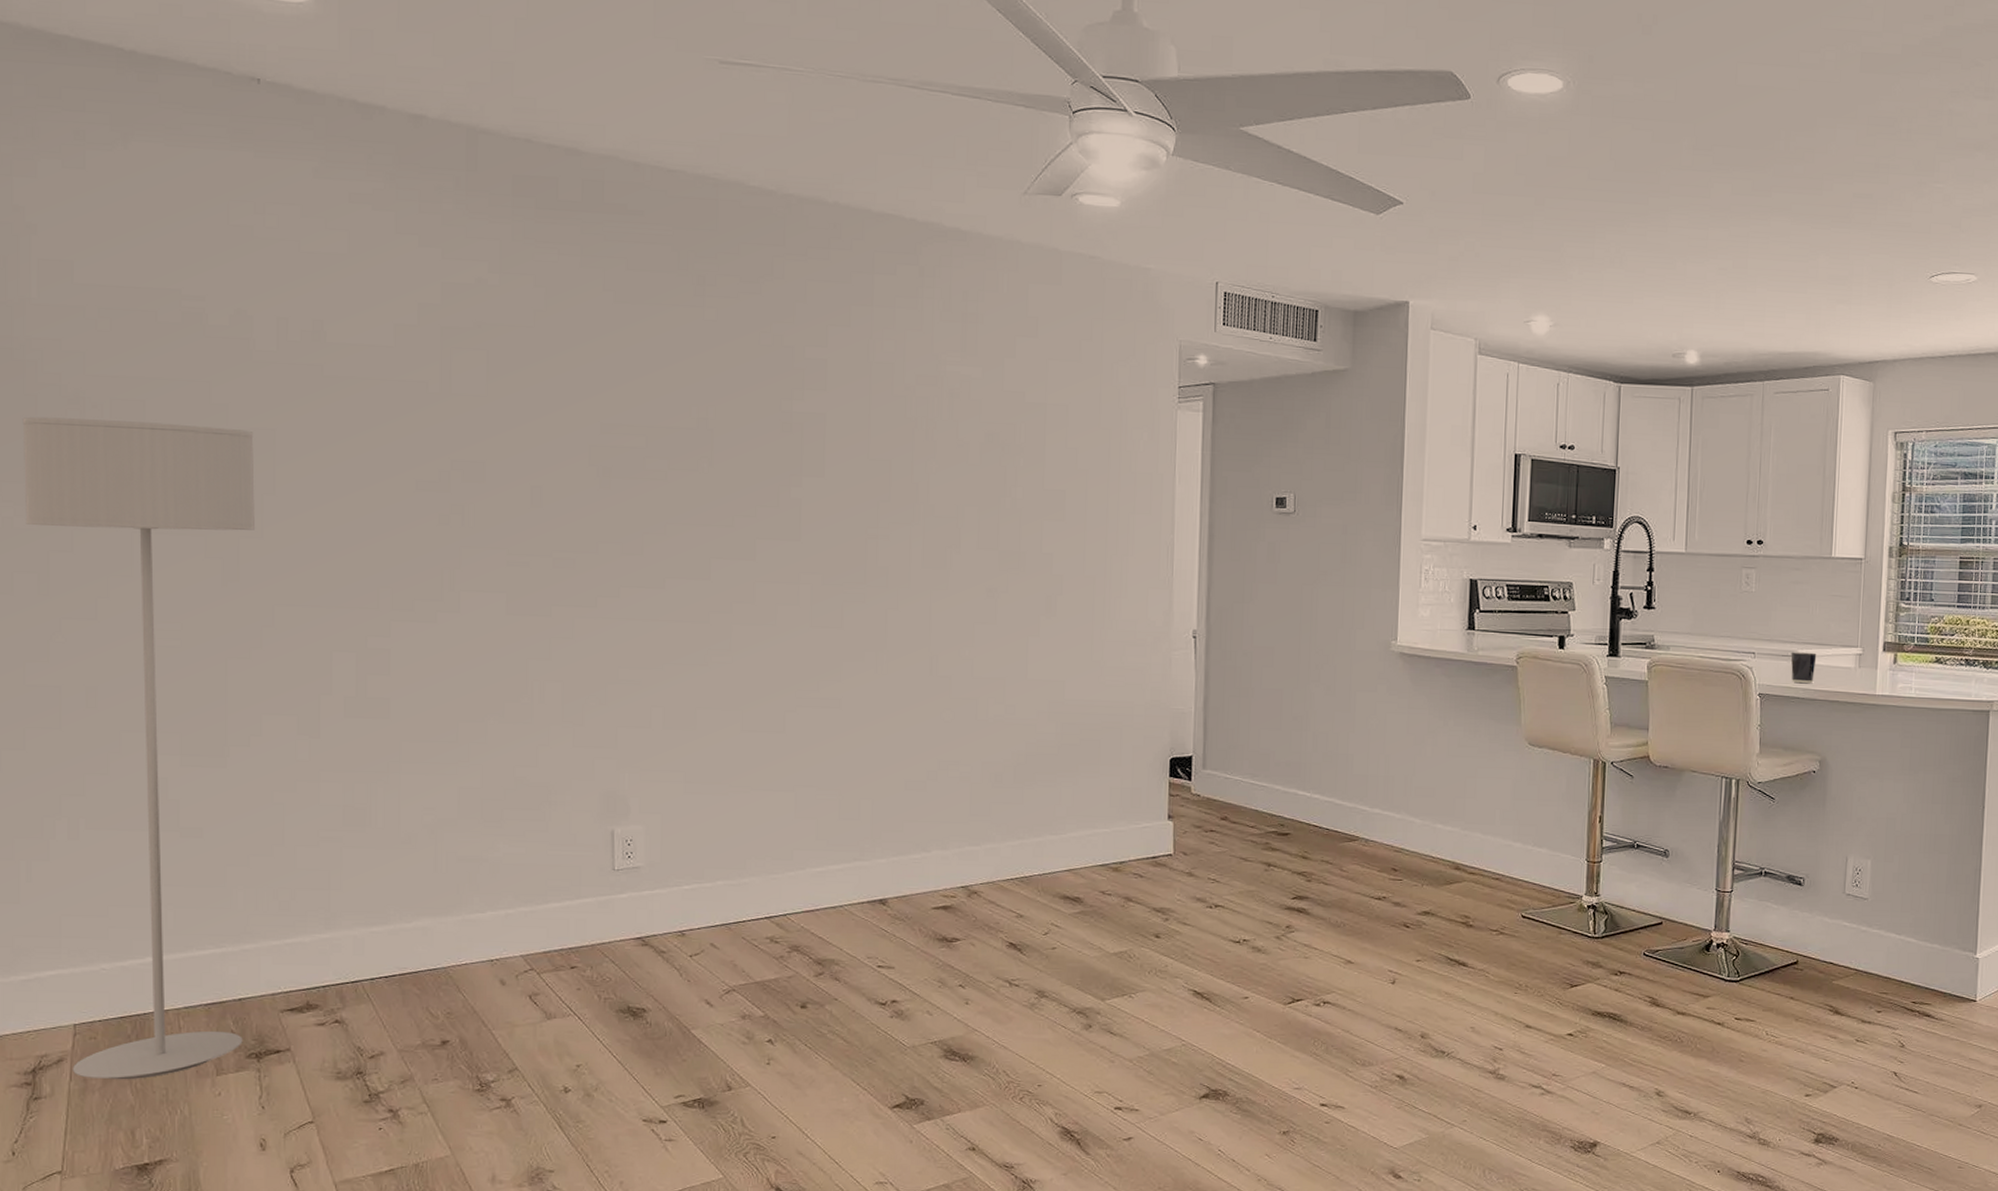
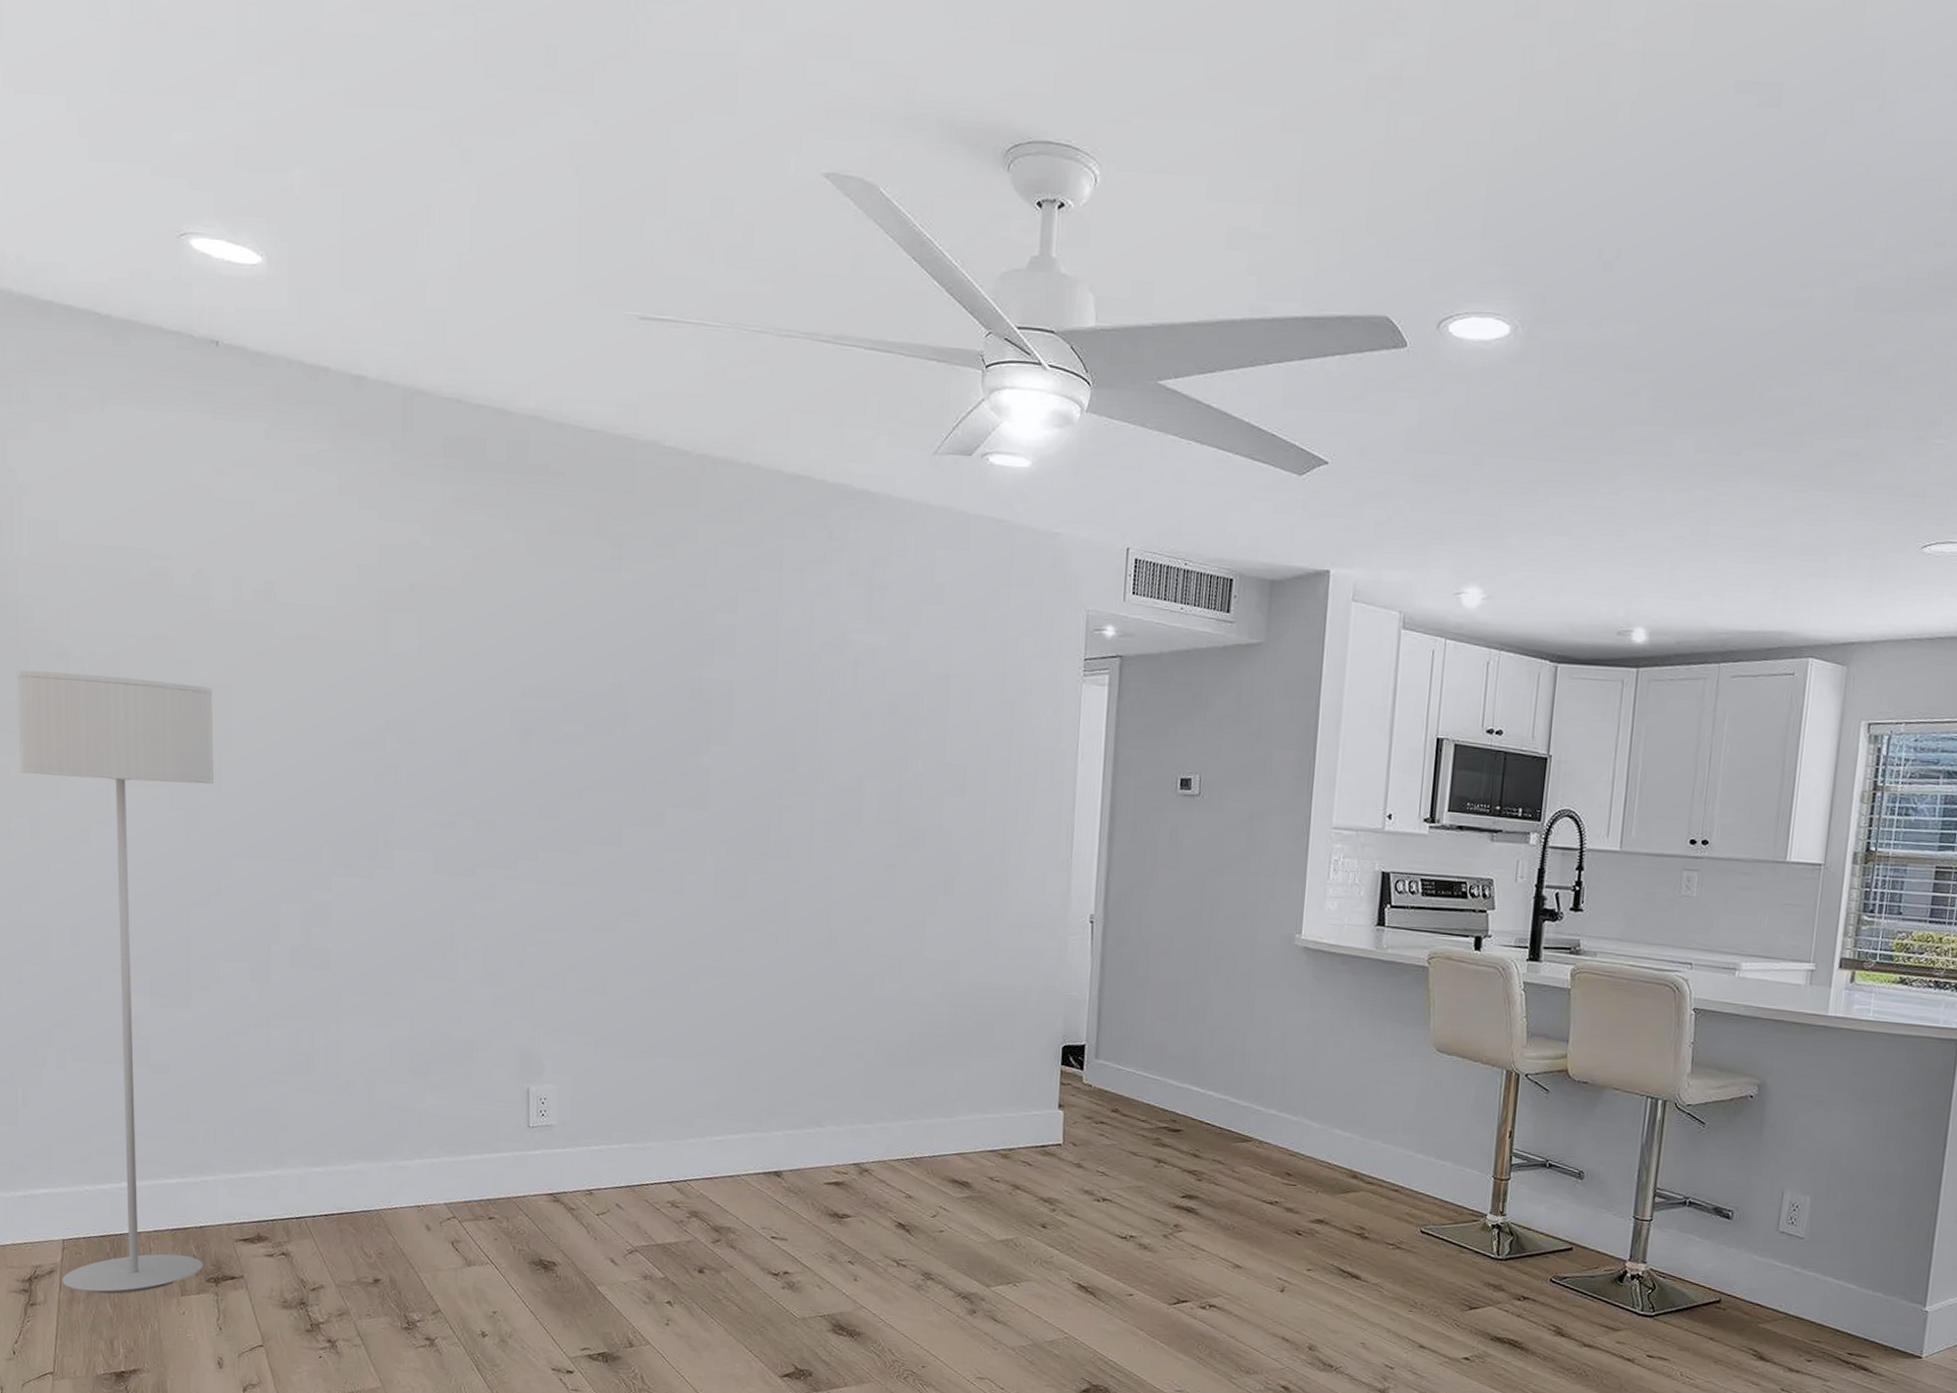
mug: present [1790,652,1817,684] -> none [1731,964,1762,1000]

